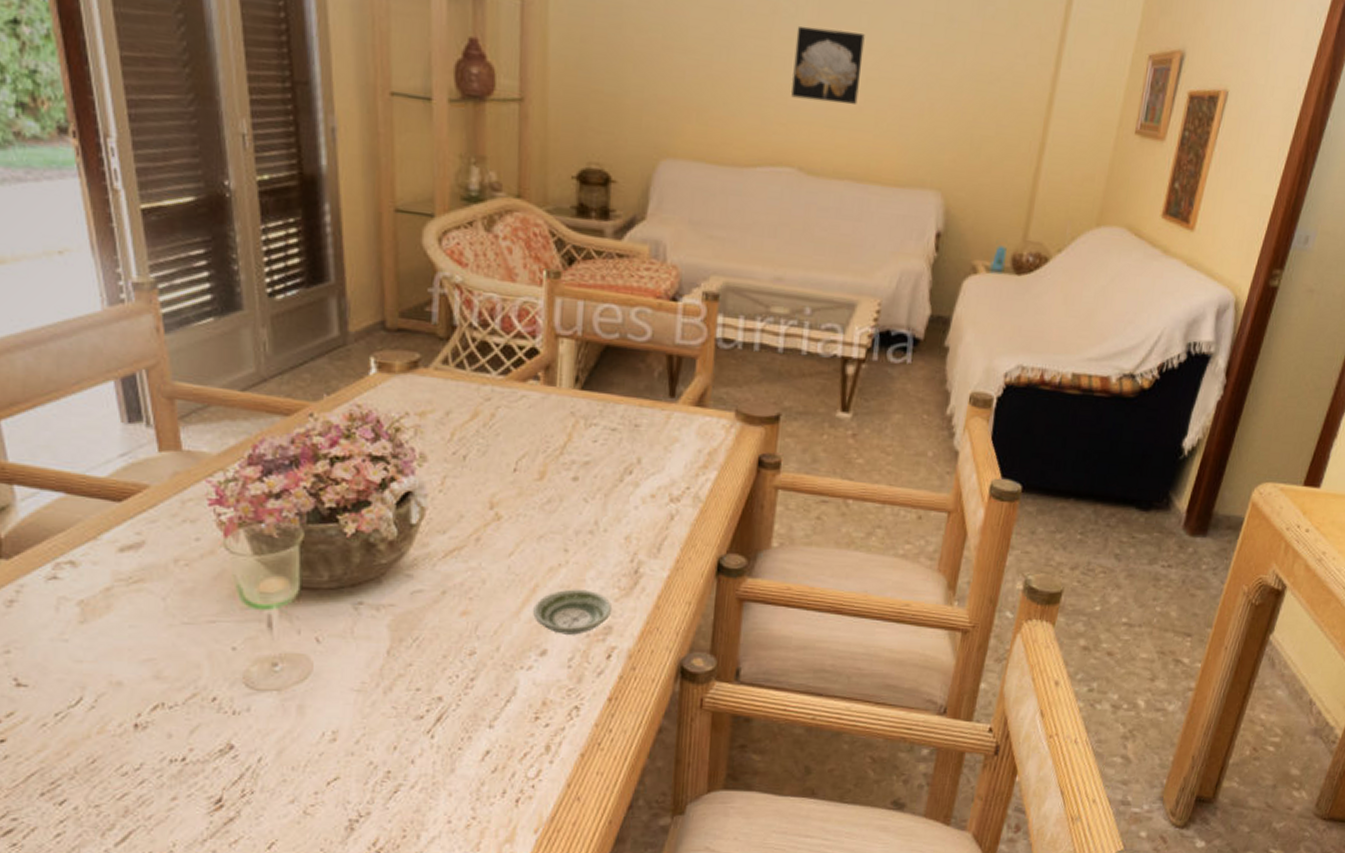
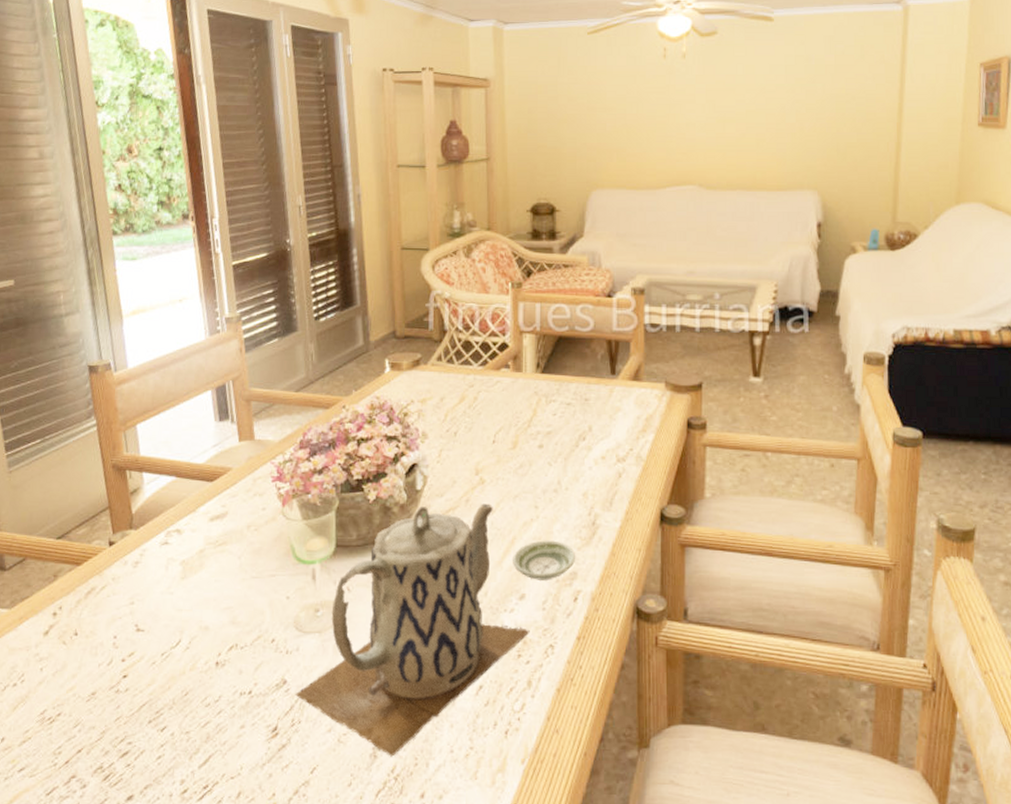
teapot: none [245,543,551,829] -> present [295,503,530,757]
wall art: present [791,26,865,105] -> none [688,79,742,133]

